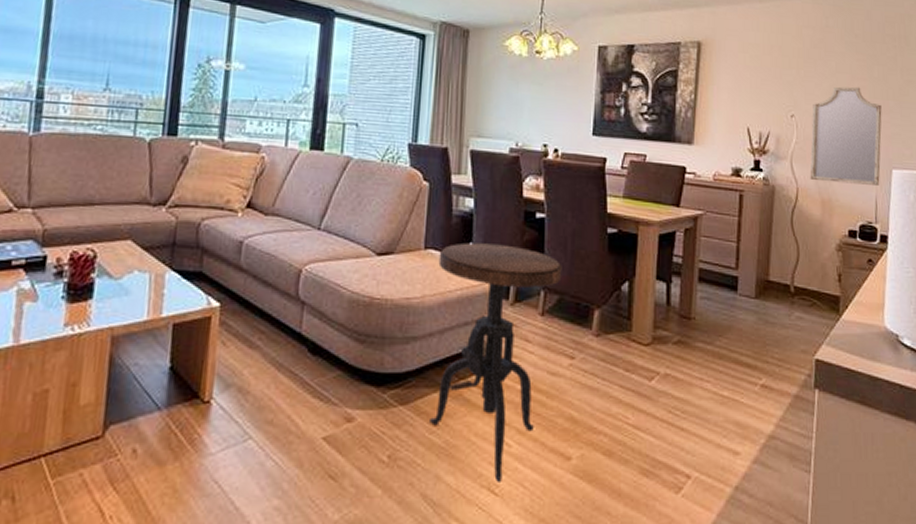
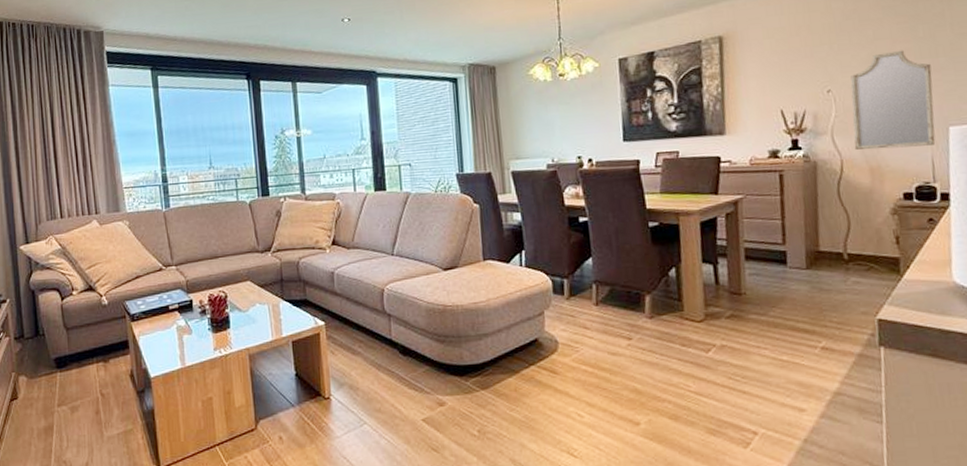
side table: present [430,242,562,482] -> none [496,248,611,447]

